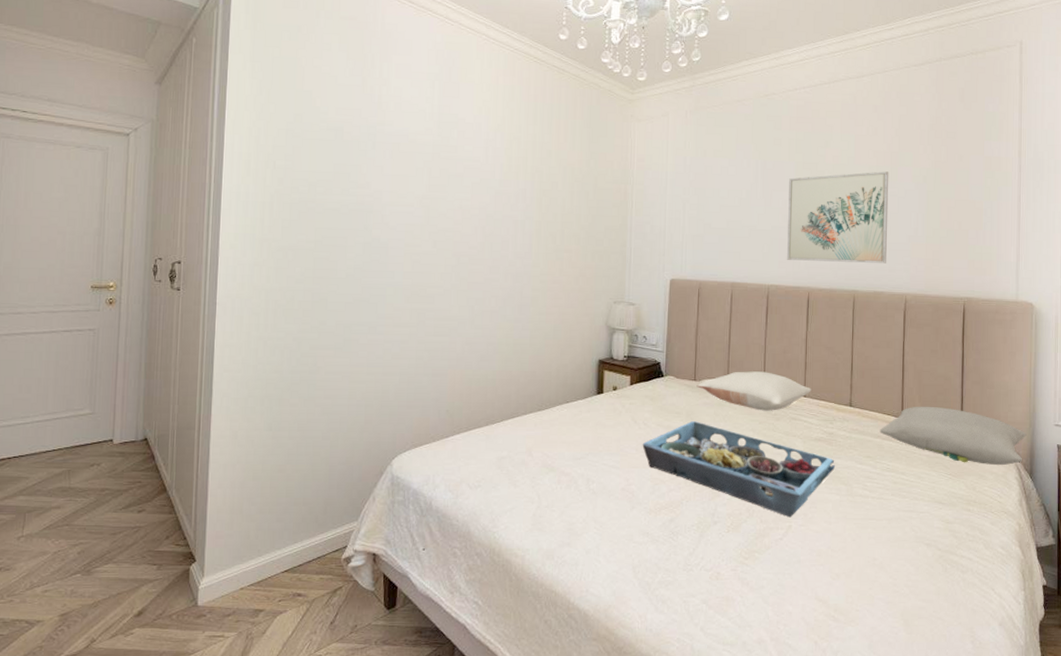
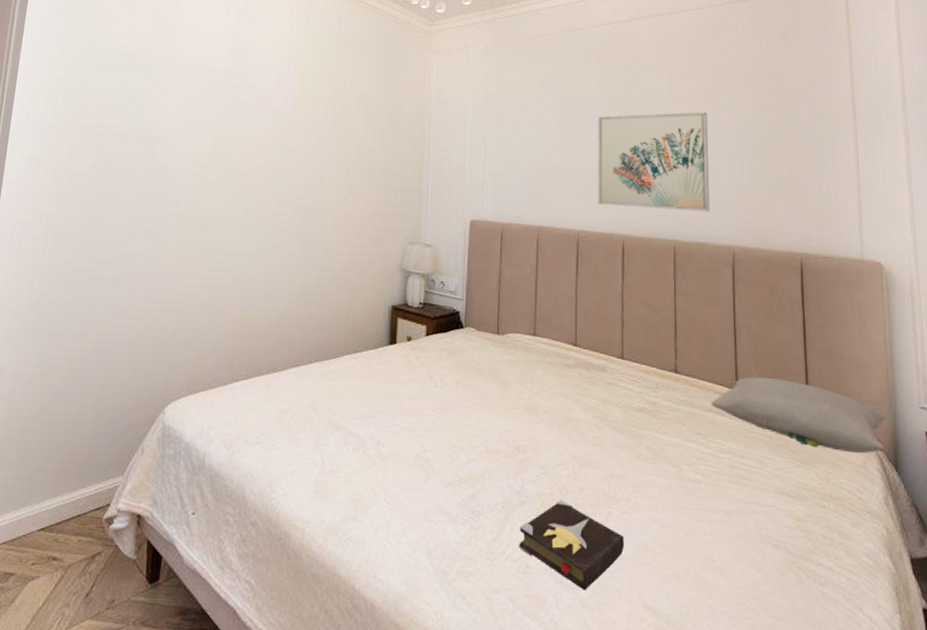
serving tray: present [642,421,835,518] -> none [439,380,661,503]
pillow: present [696,371,811,411] -> none [500,325,630,374]
hardback book: none [712,518,802,590] -> present [519,499,625,591]

